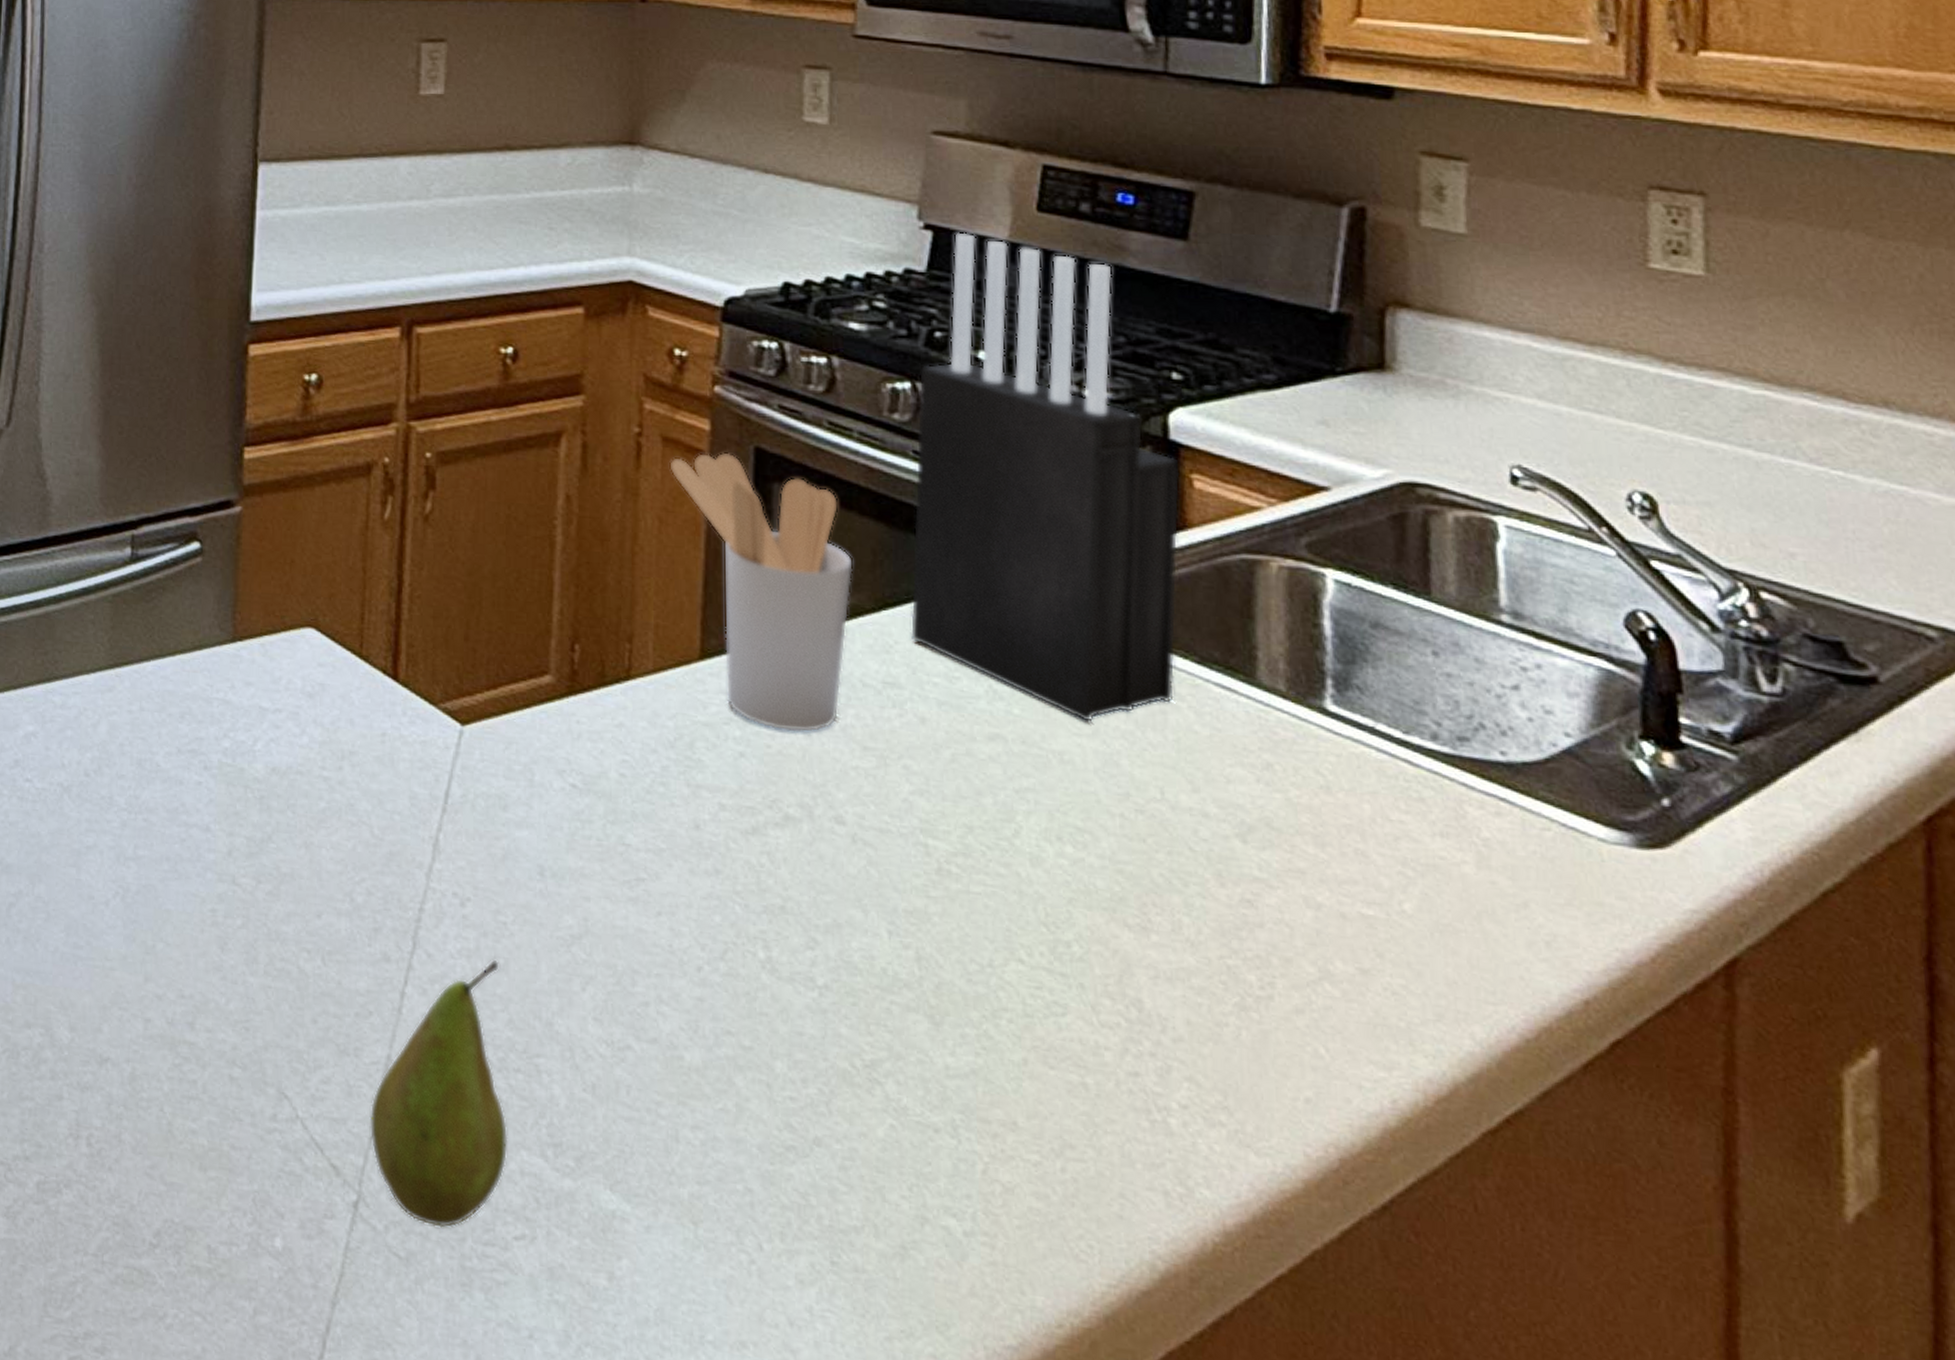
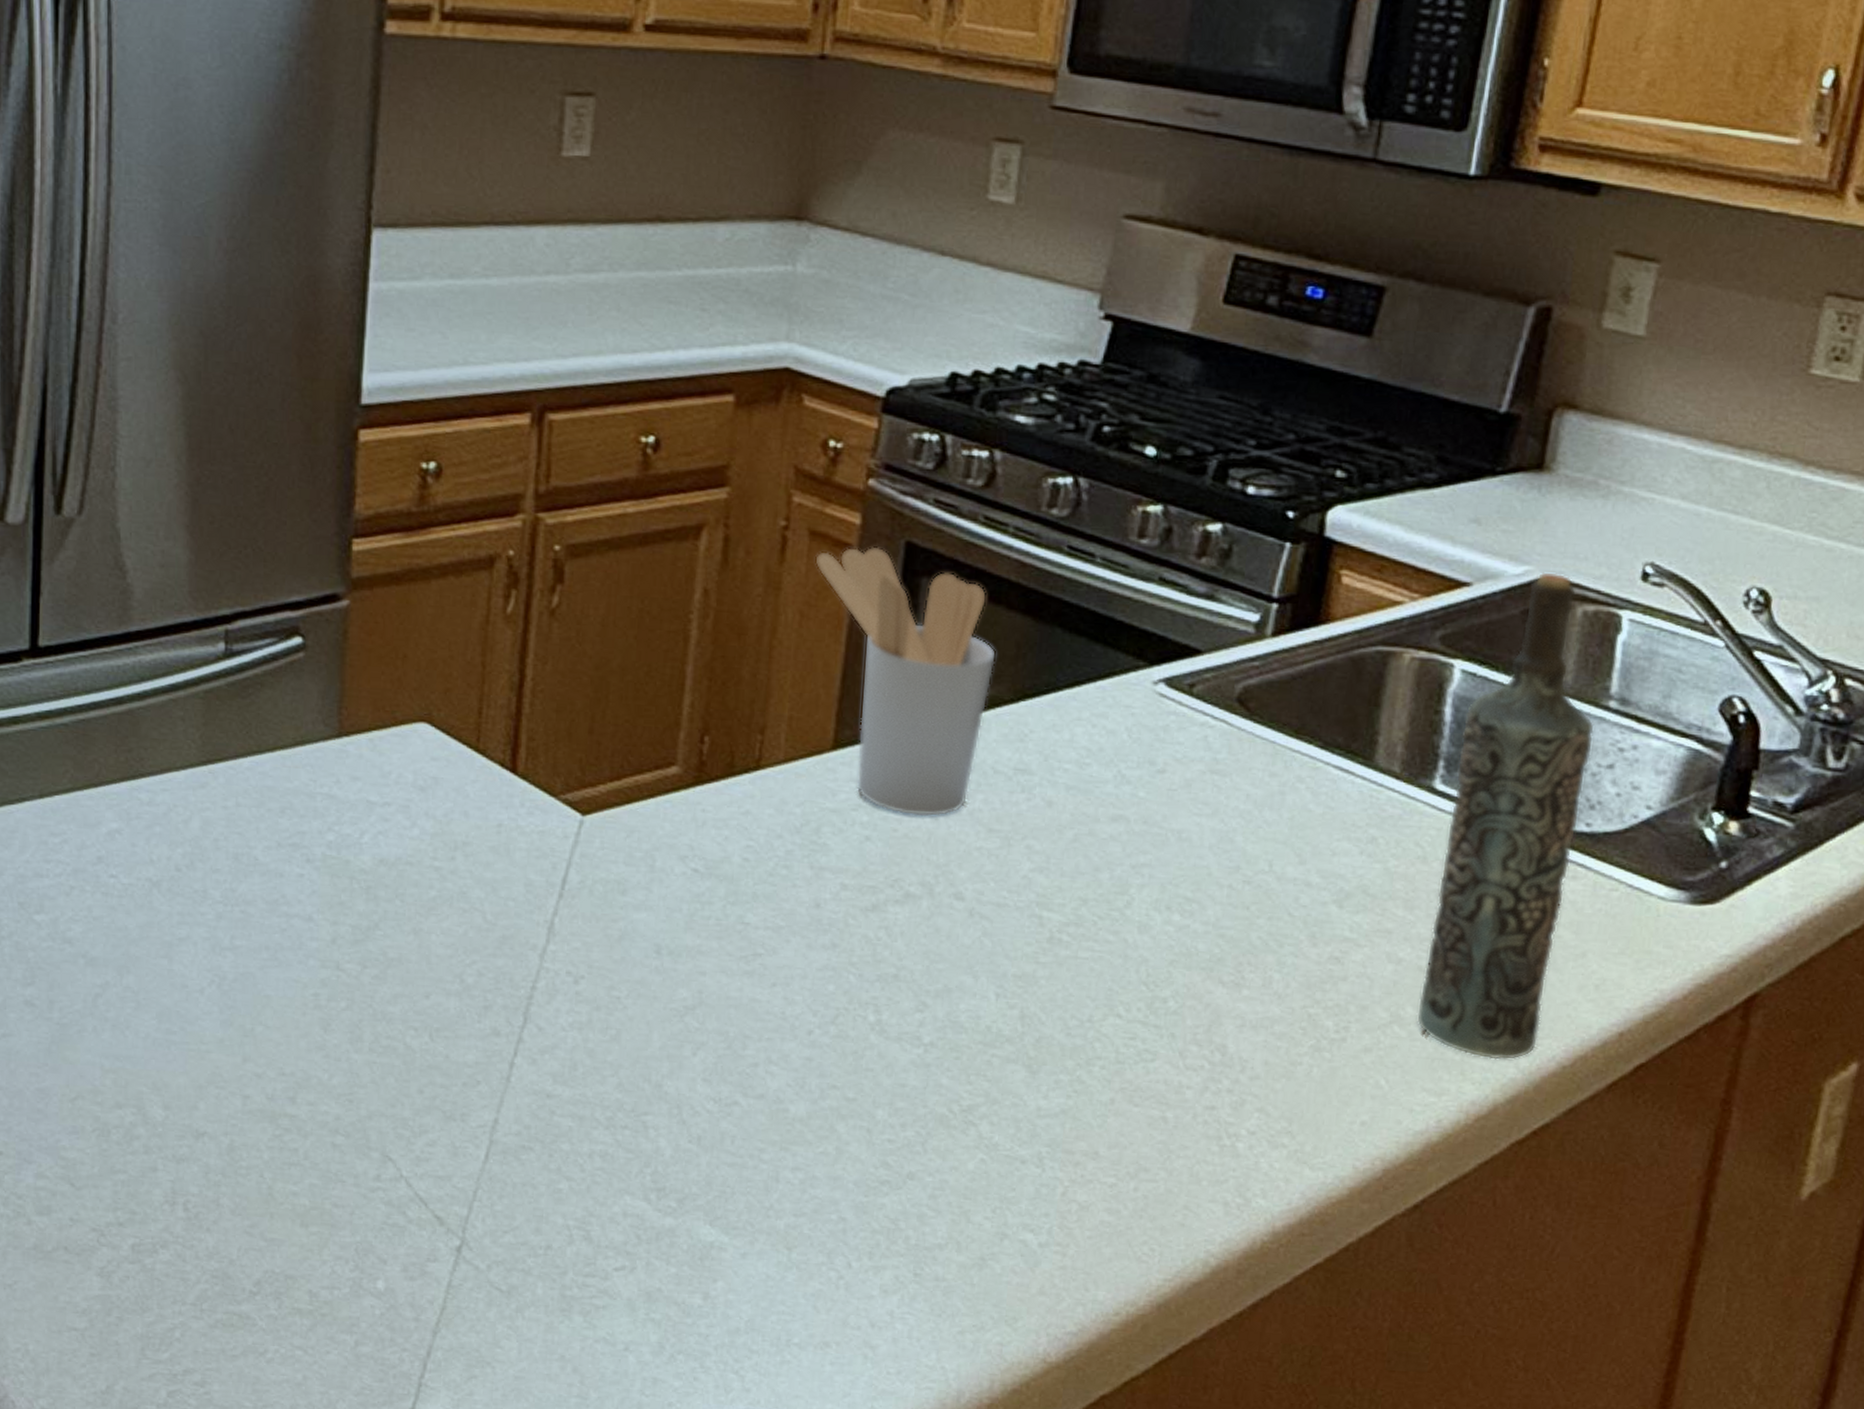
fruit: present [369,959,508,1228] -> none [474,1030,613,1265]
knife block: present [910,232,1181,722] -> none [1046,323,1332,803]
bottle: none [1345,475,1492,1030] -> present [1416,572,1595,1061]

